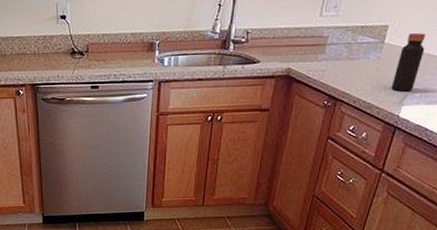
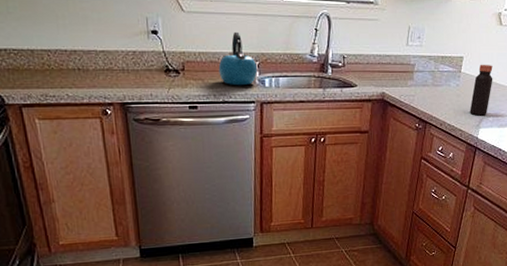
kettle: none [120,12,157,66] -> present [218,31,257,86]

